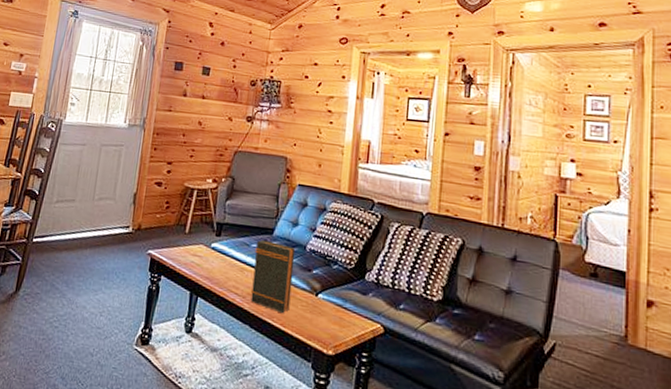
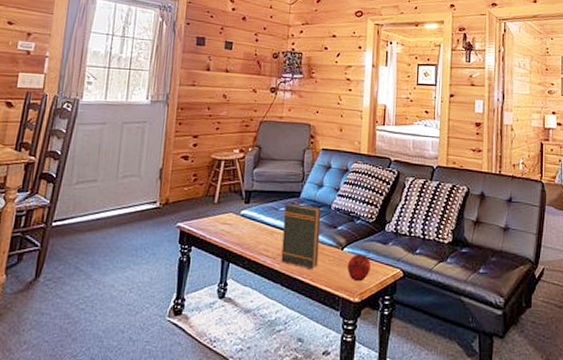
apple: none [321,302,347,333] -> present [347,254,371,282]

